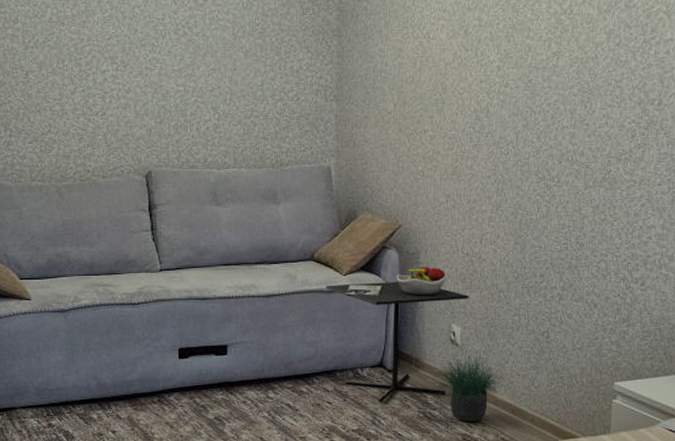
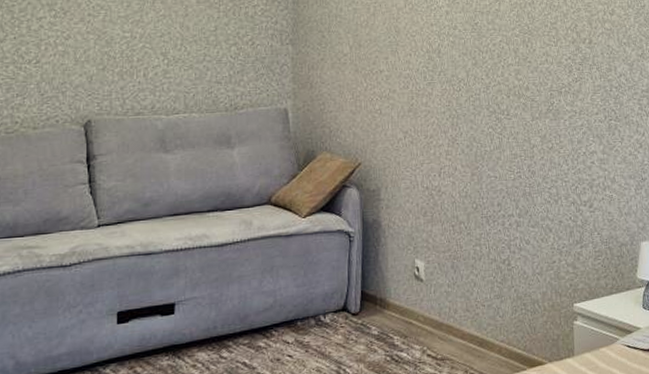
kitchen table: present [326,266,469,402] -> none [284,202,431,350]
potted plant: present [432,343,508,423] -> none [397,277,473,361]

